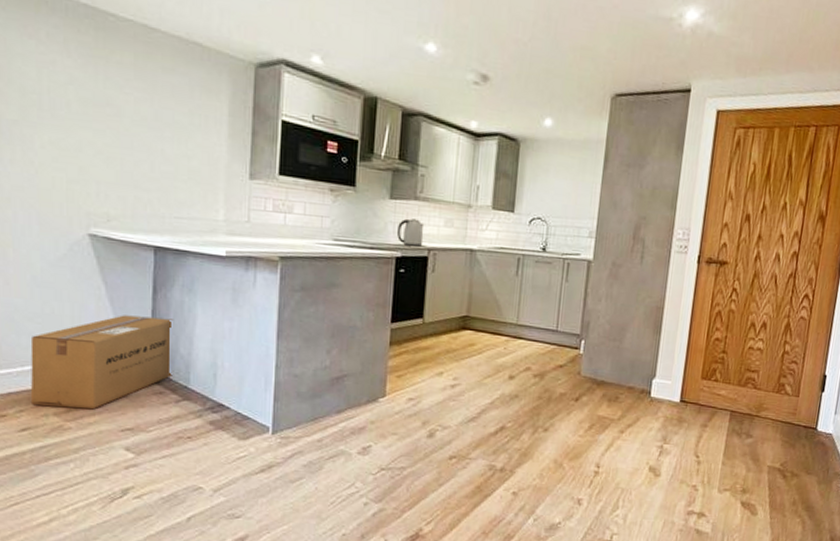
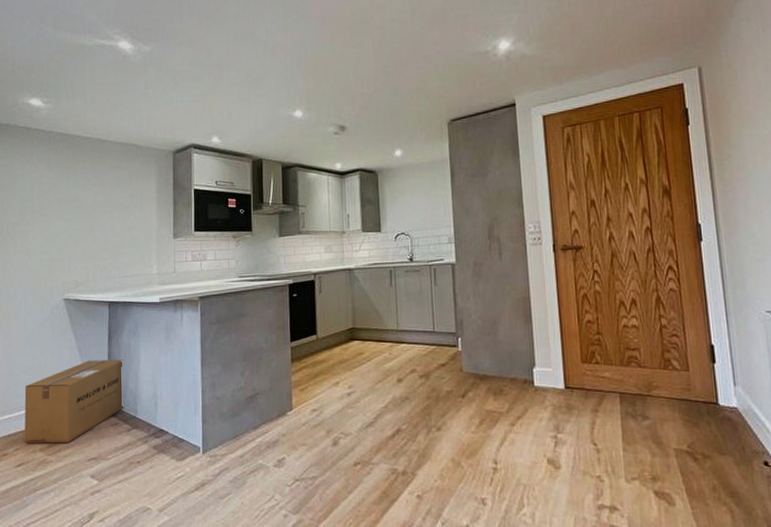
kettle: present [397,218,425,248] -> none [288,250,310,274]

